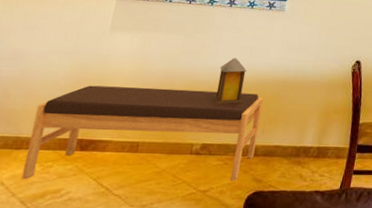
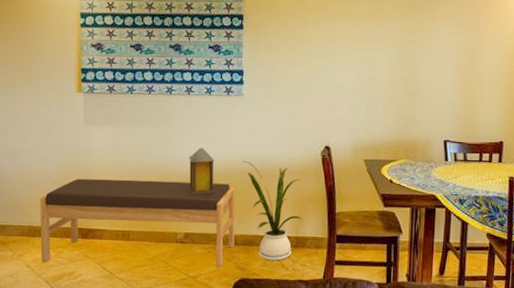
house plant: none [274,71,329,172] -> present [242,160,303,261]

